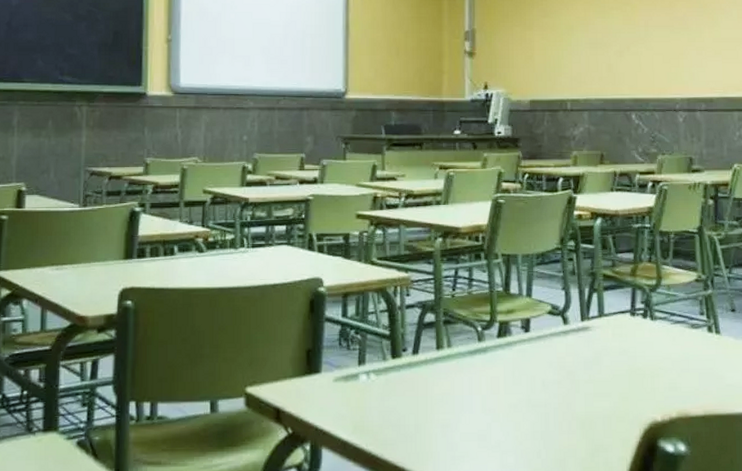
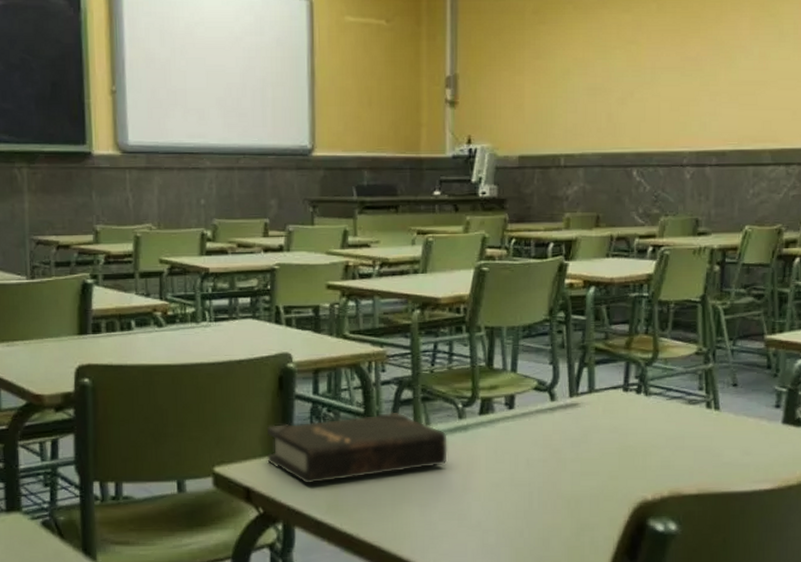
hardback book: none [297,334,468,405] -> present [266,411,447,484]

